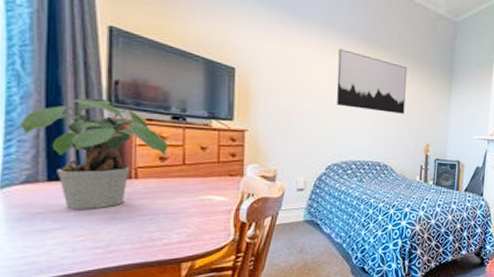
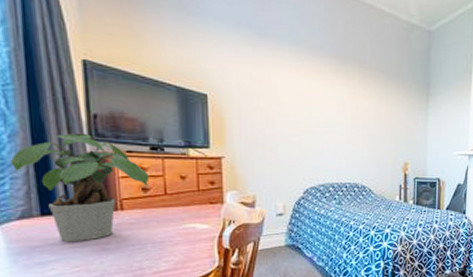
wall art: present [336,49,408,114] -> none [309,68,381,132]

